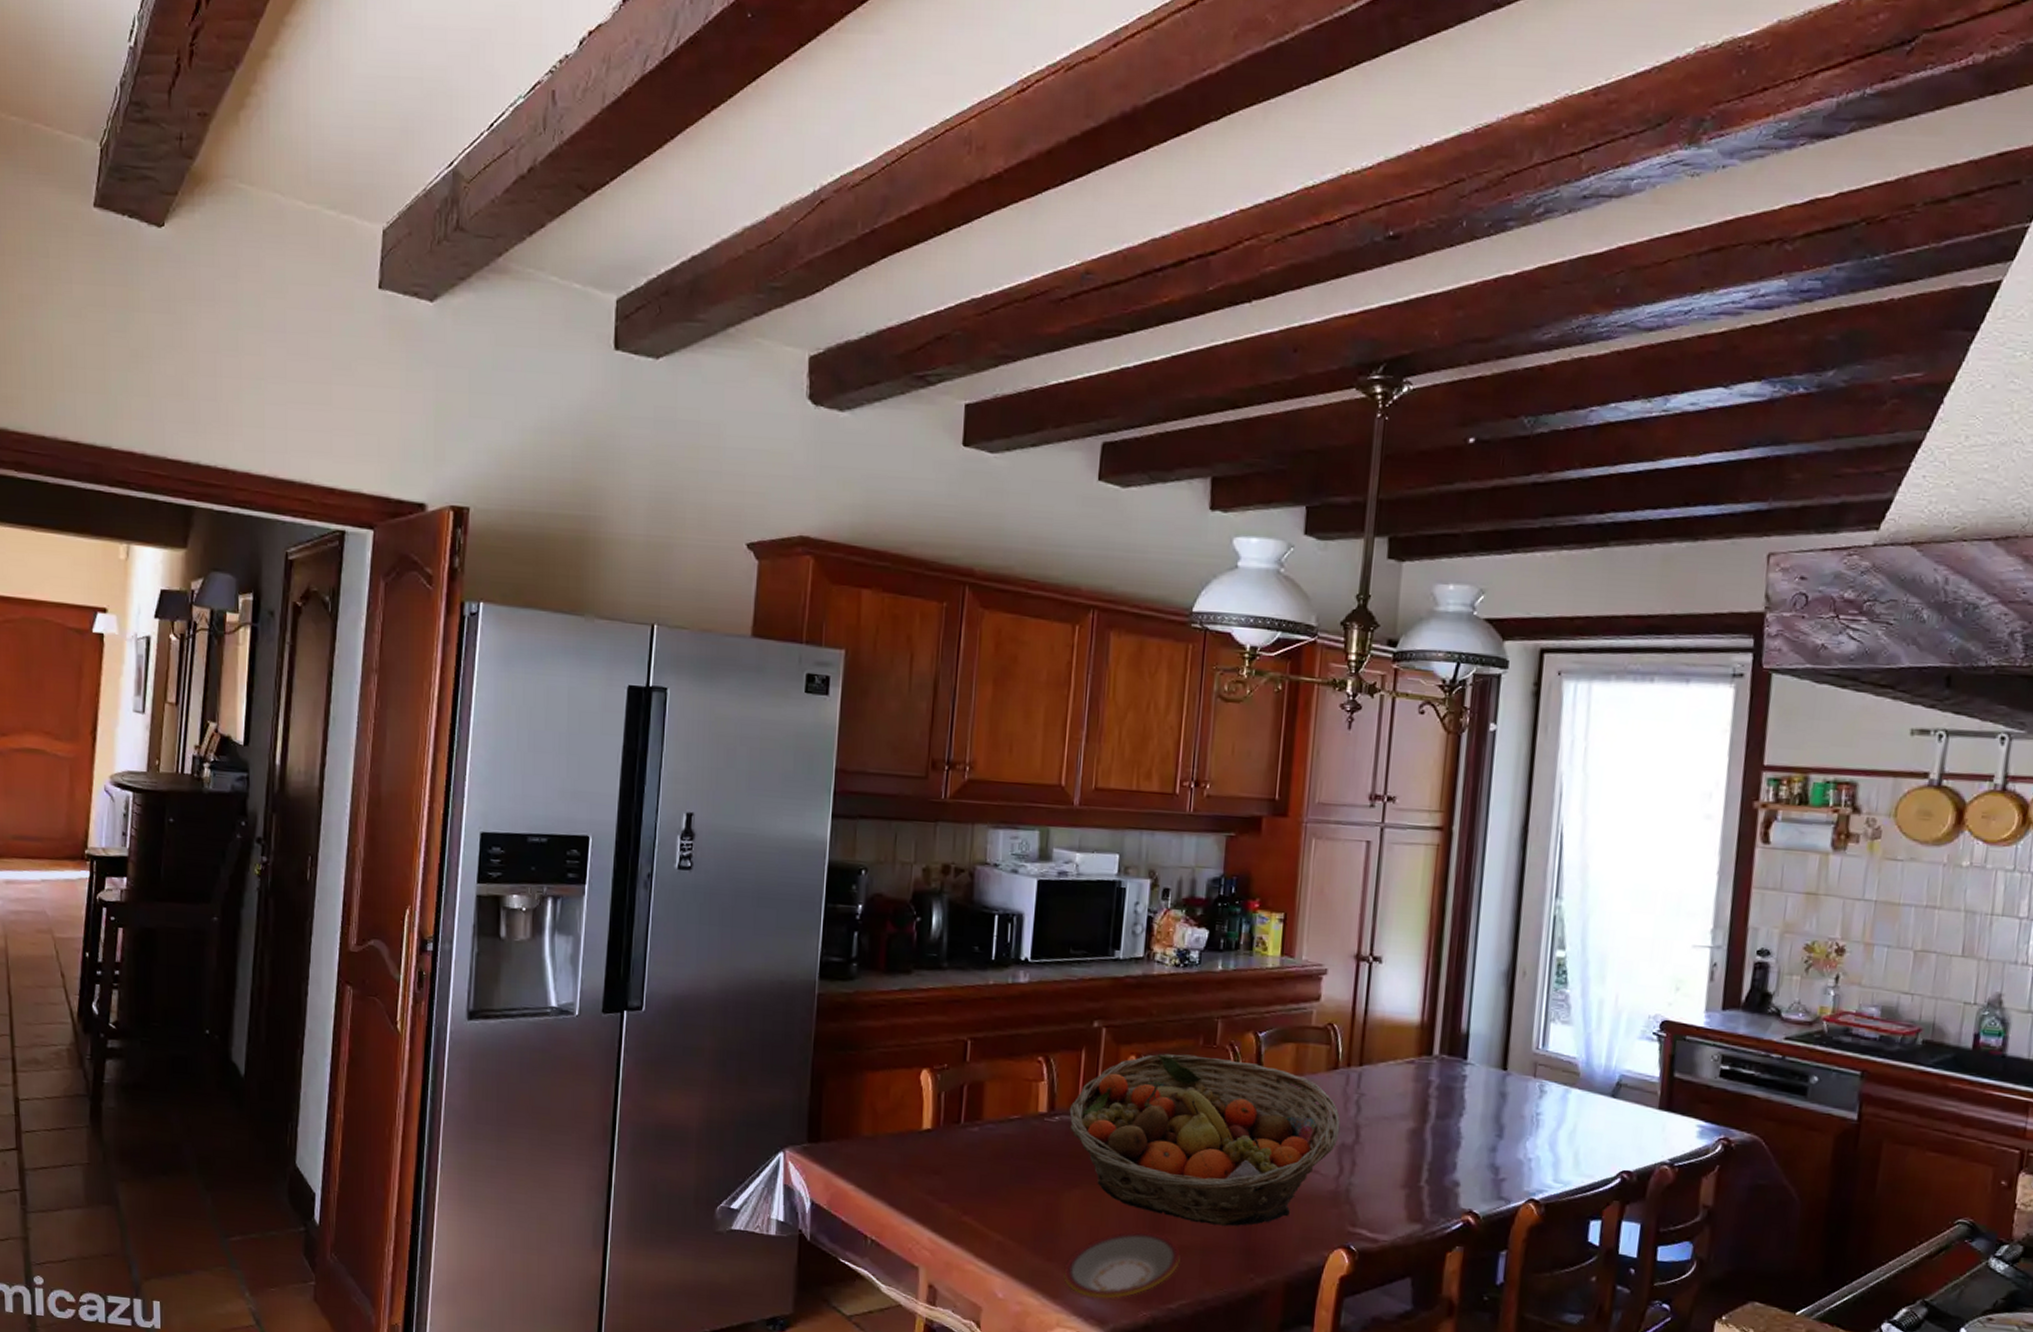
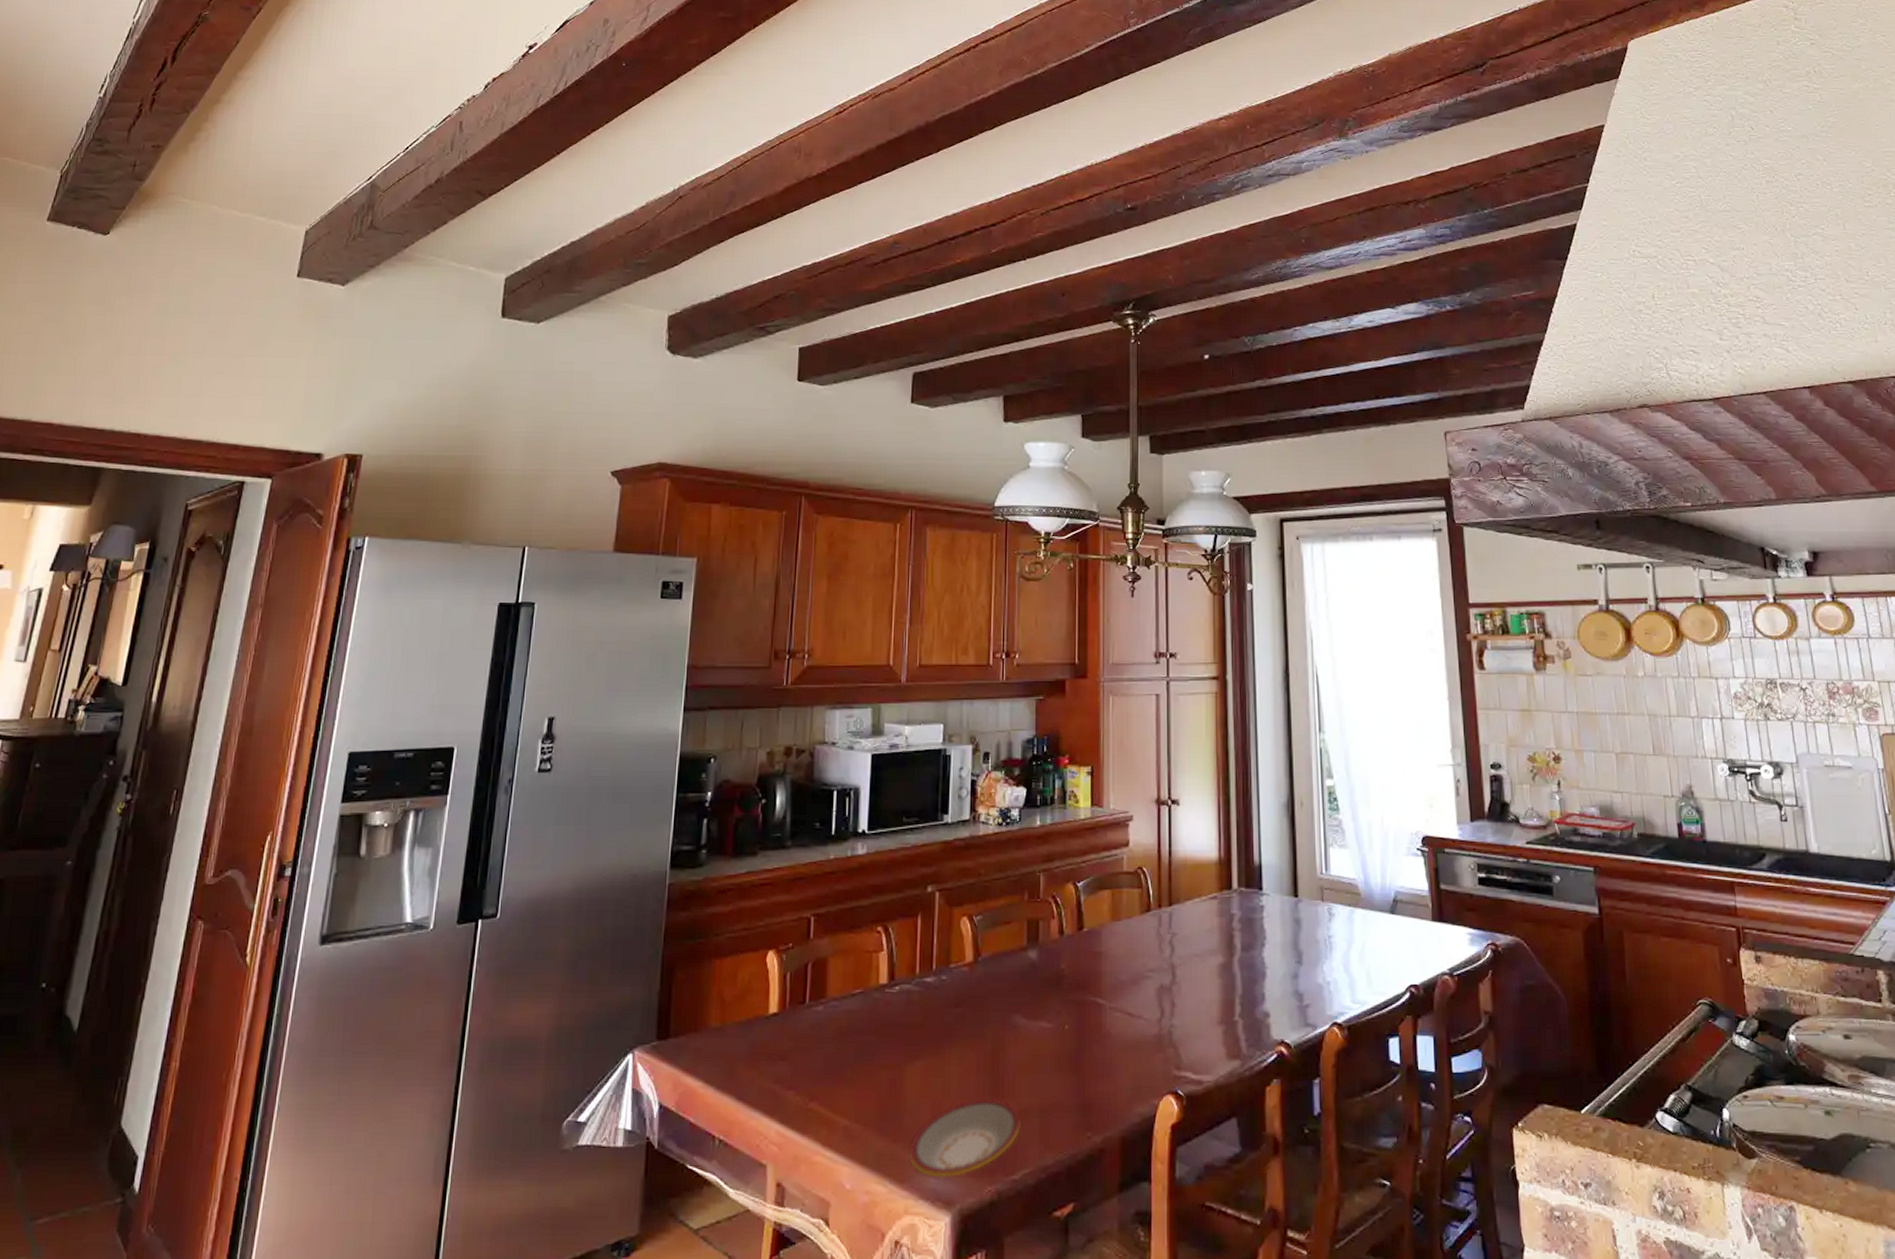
fruit basket: present [1069,1053,1340,1226] -> none [908,911,1158,1083]

